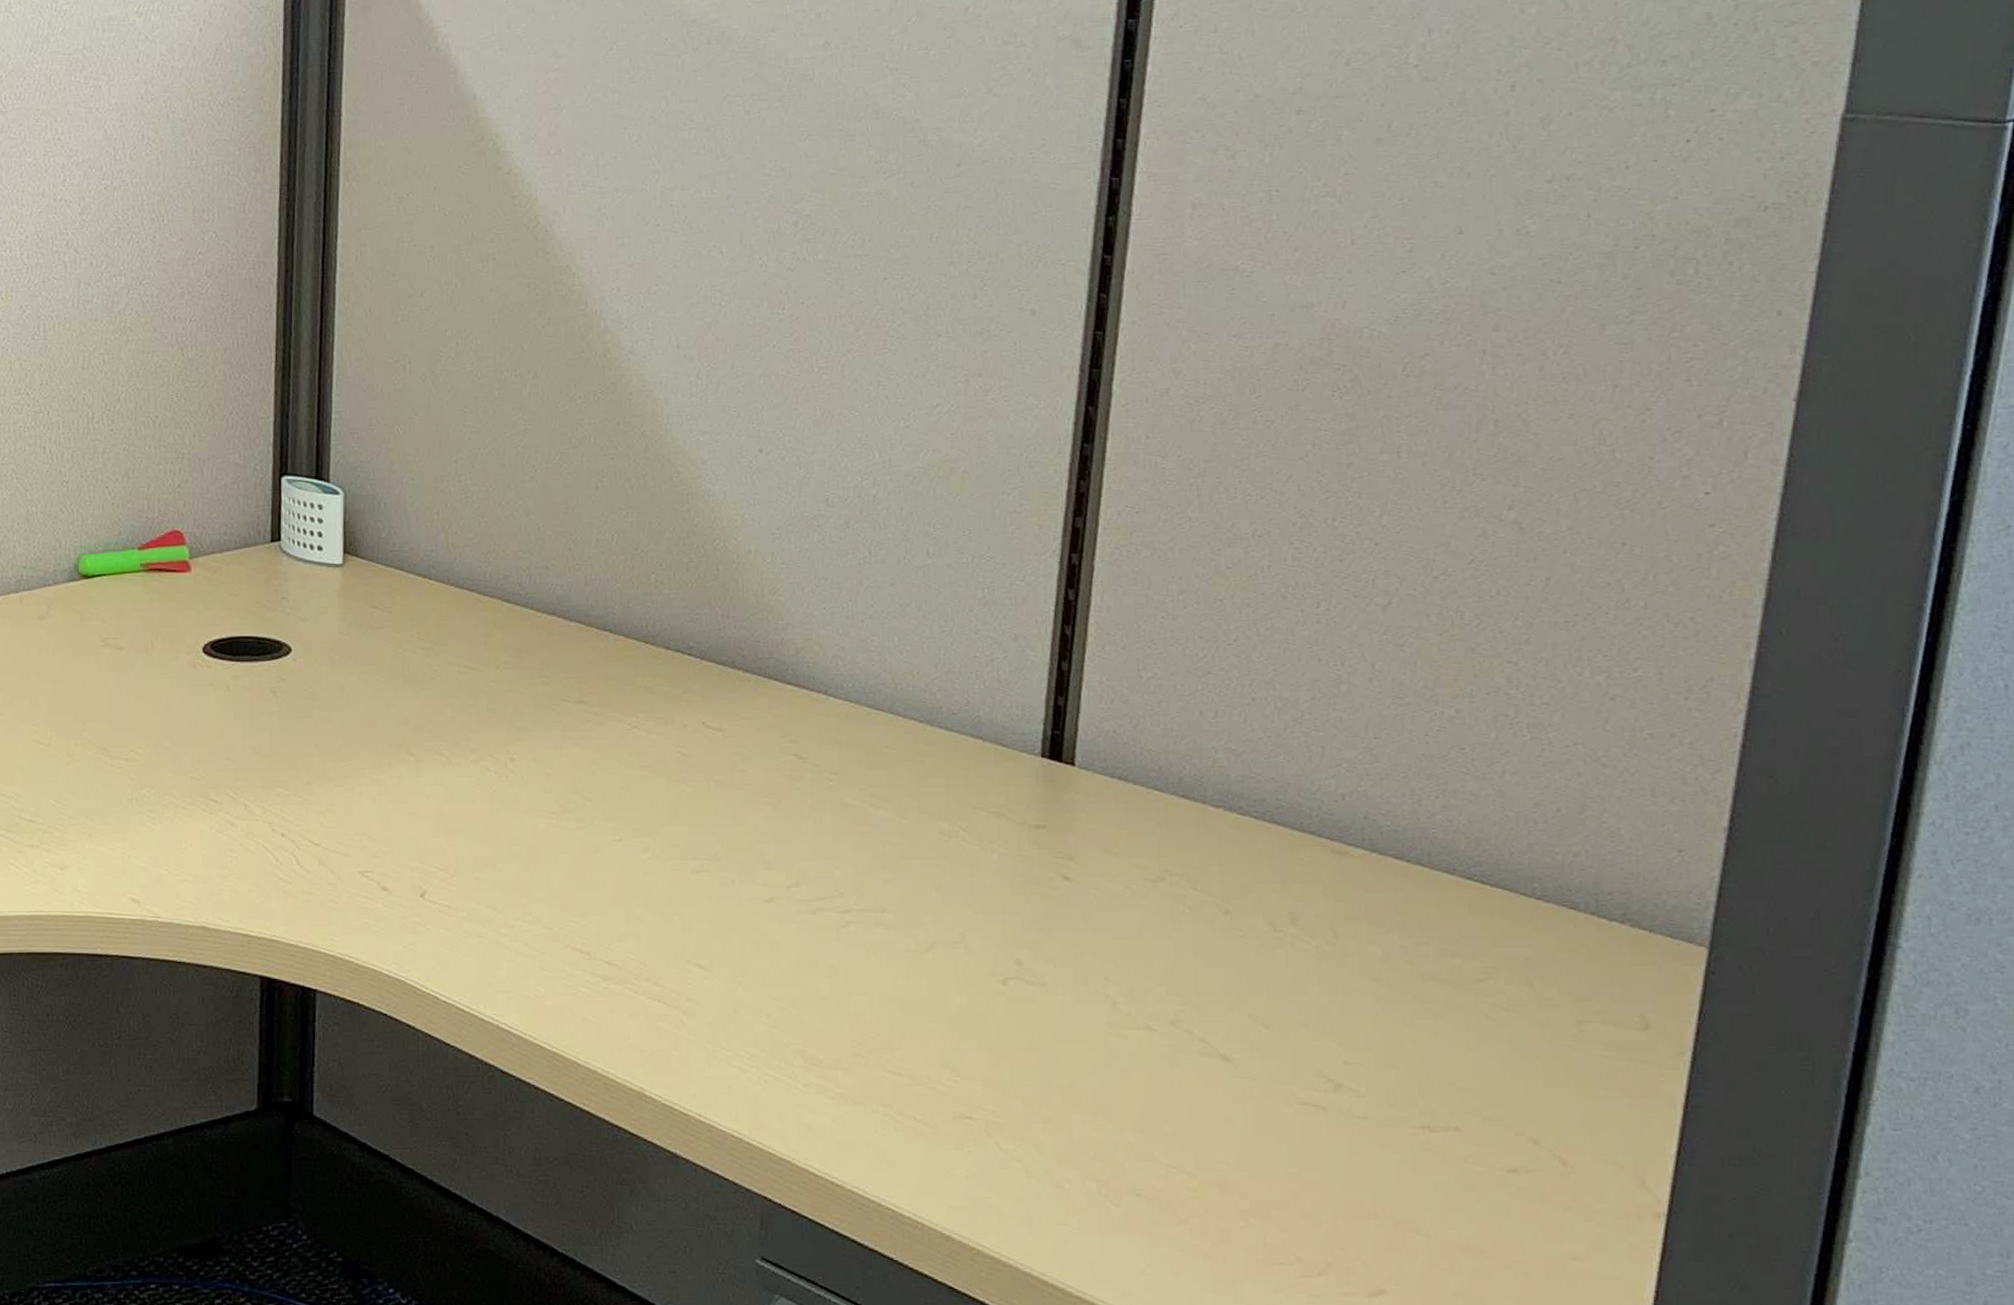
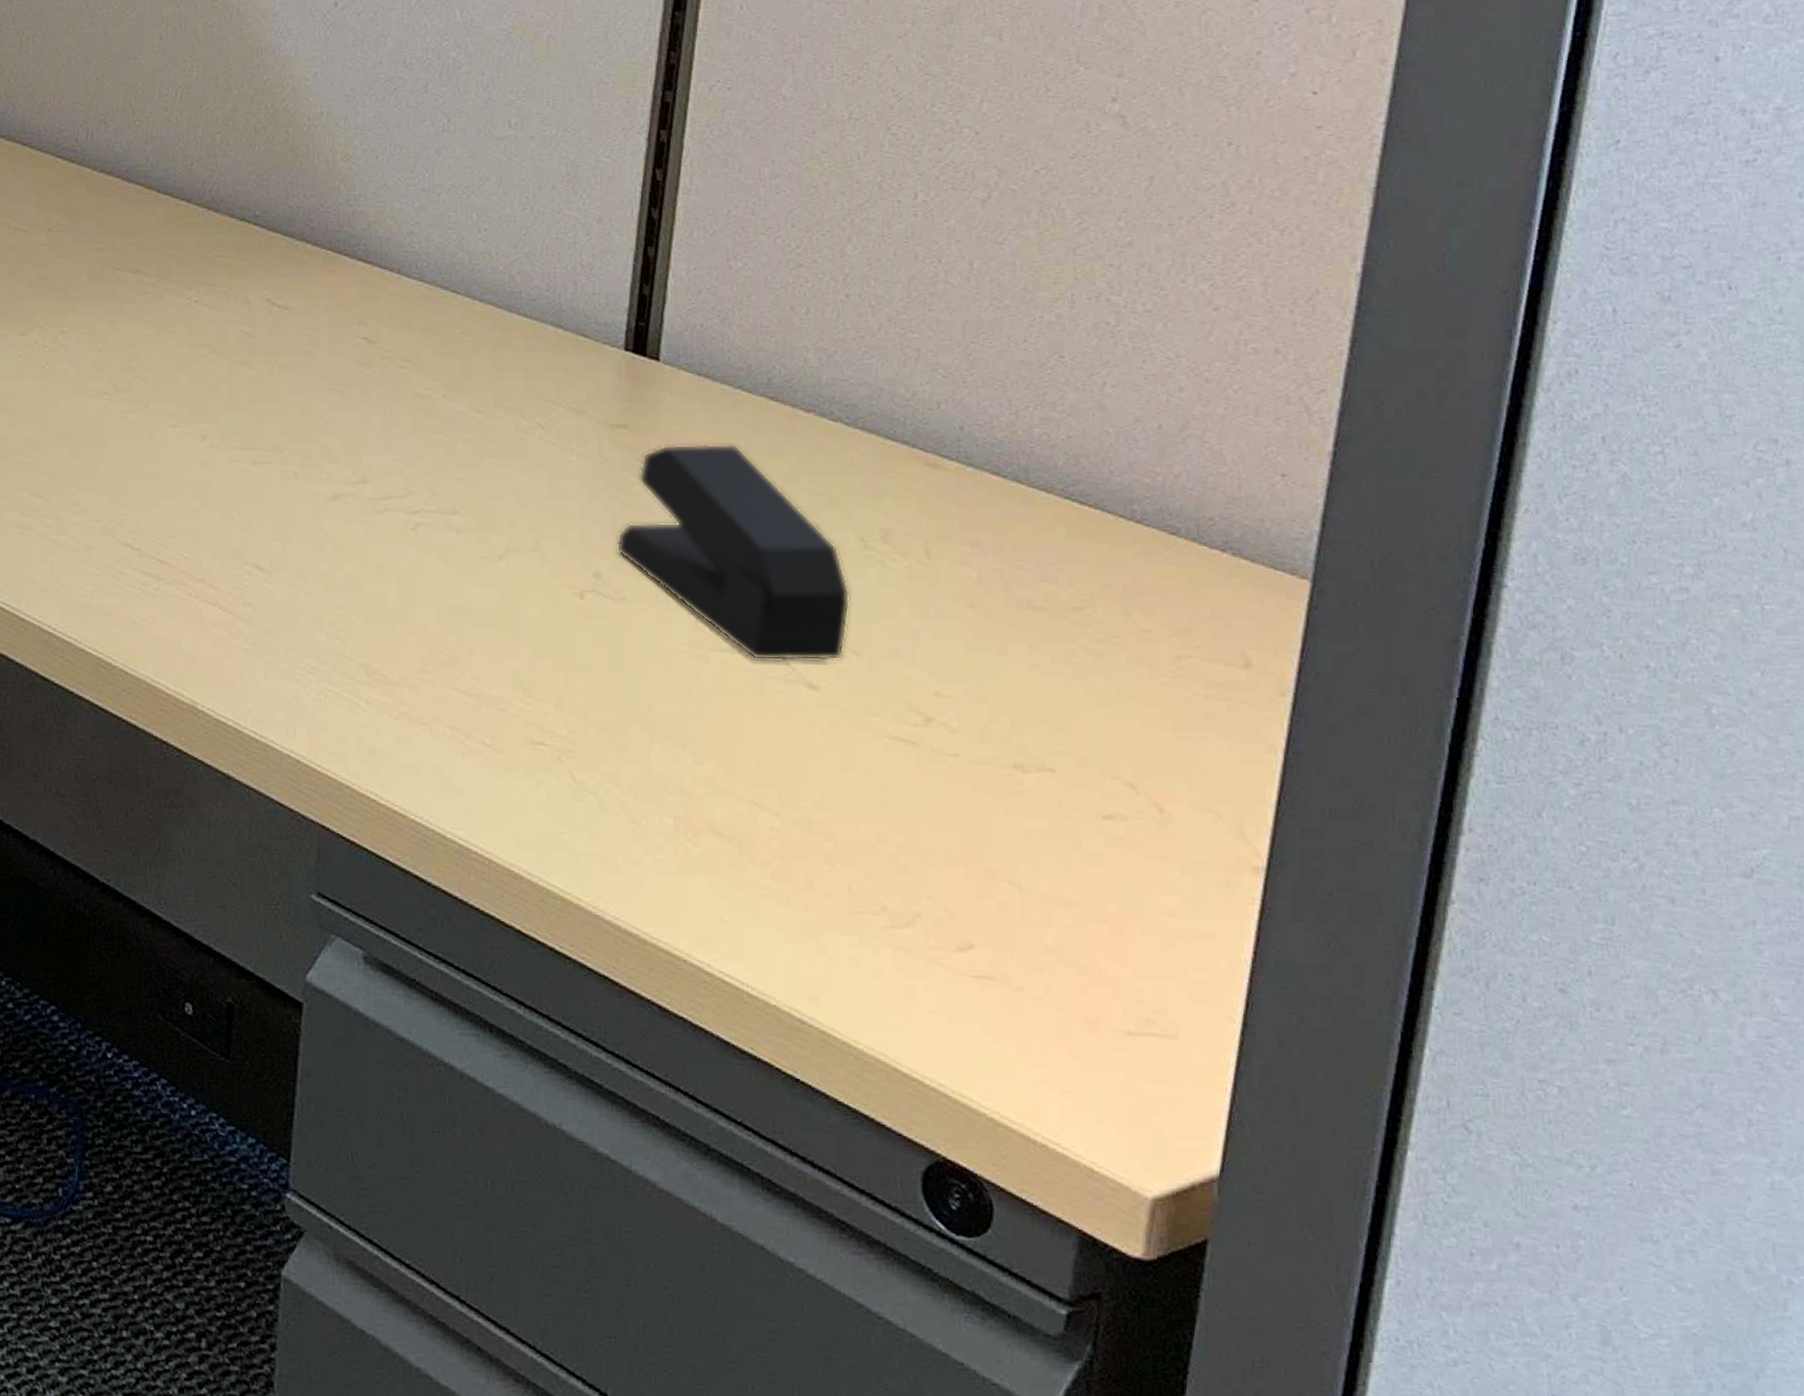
stapler: none [1036,839,1262,1037] -> present [616,443,851,661]

